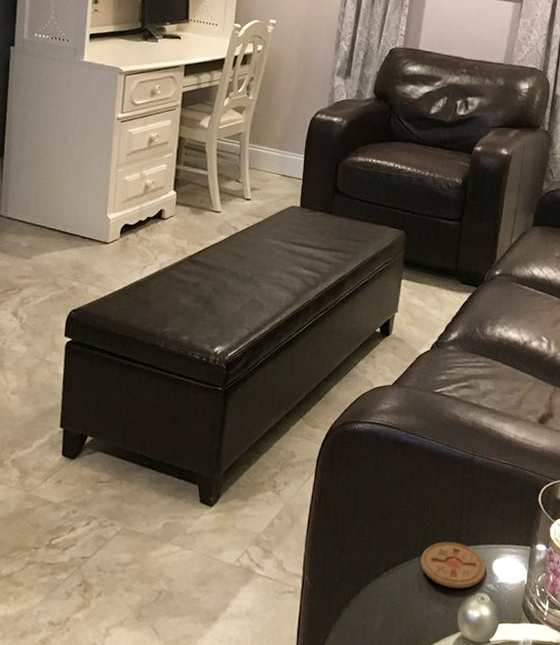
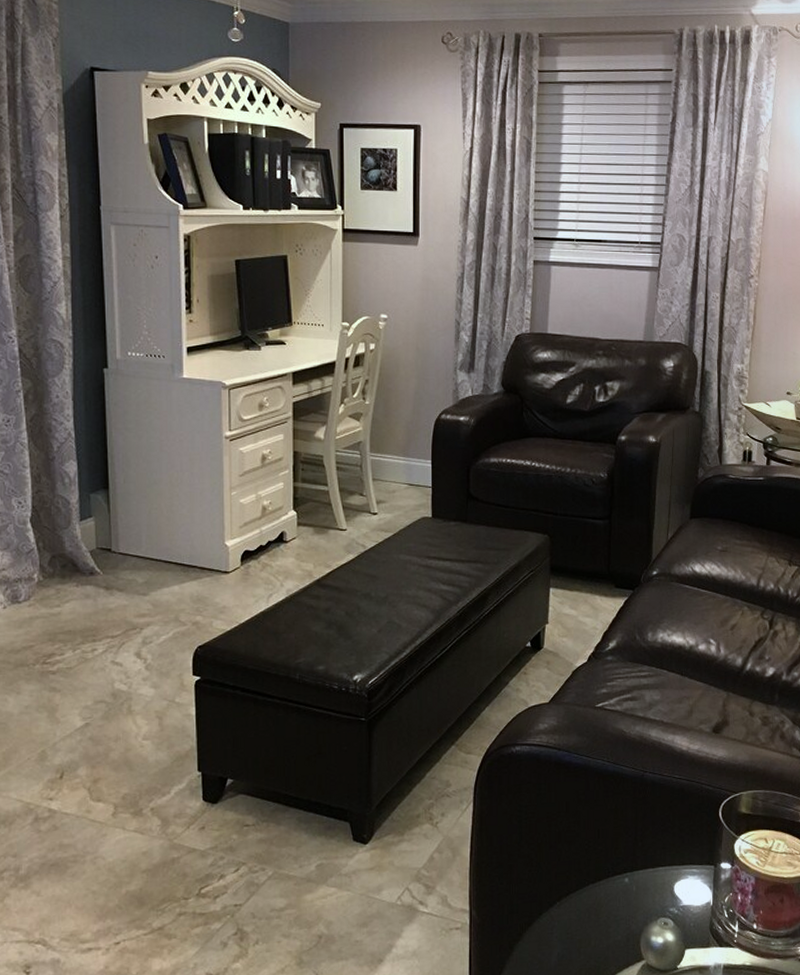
coaster: present [420,541,486,589] -> none [595,865,667,915]

